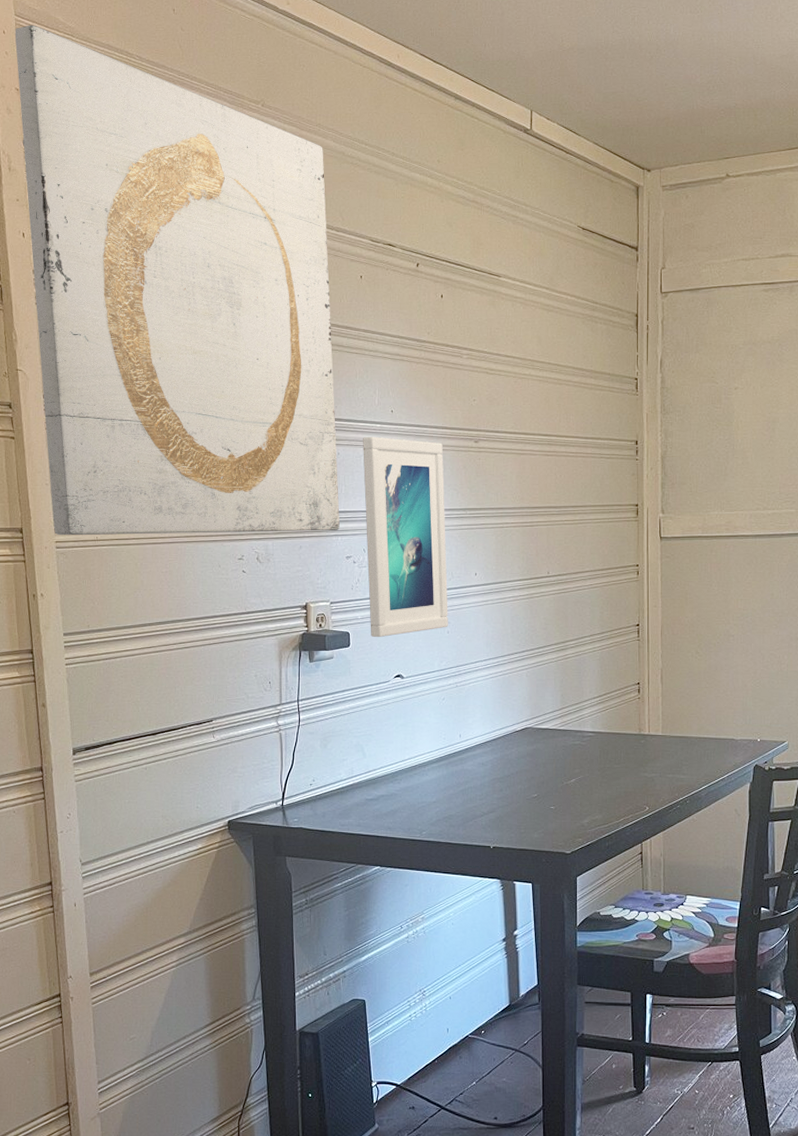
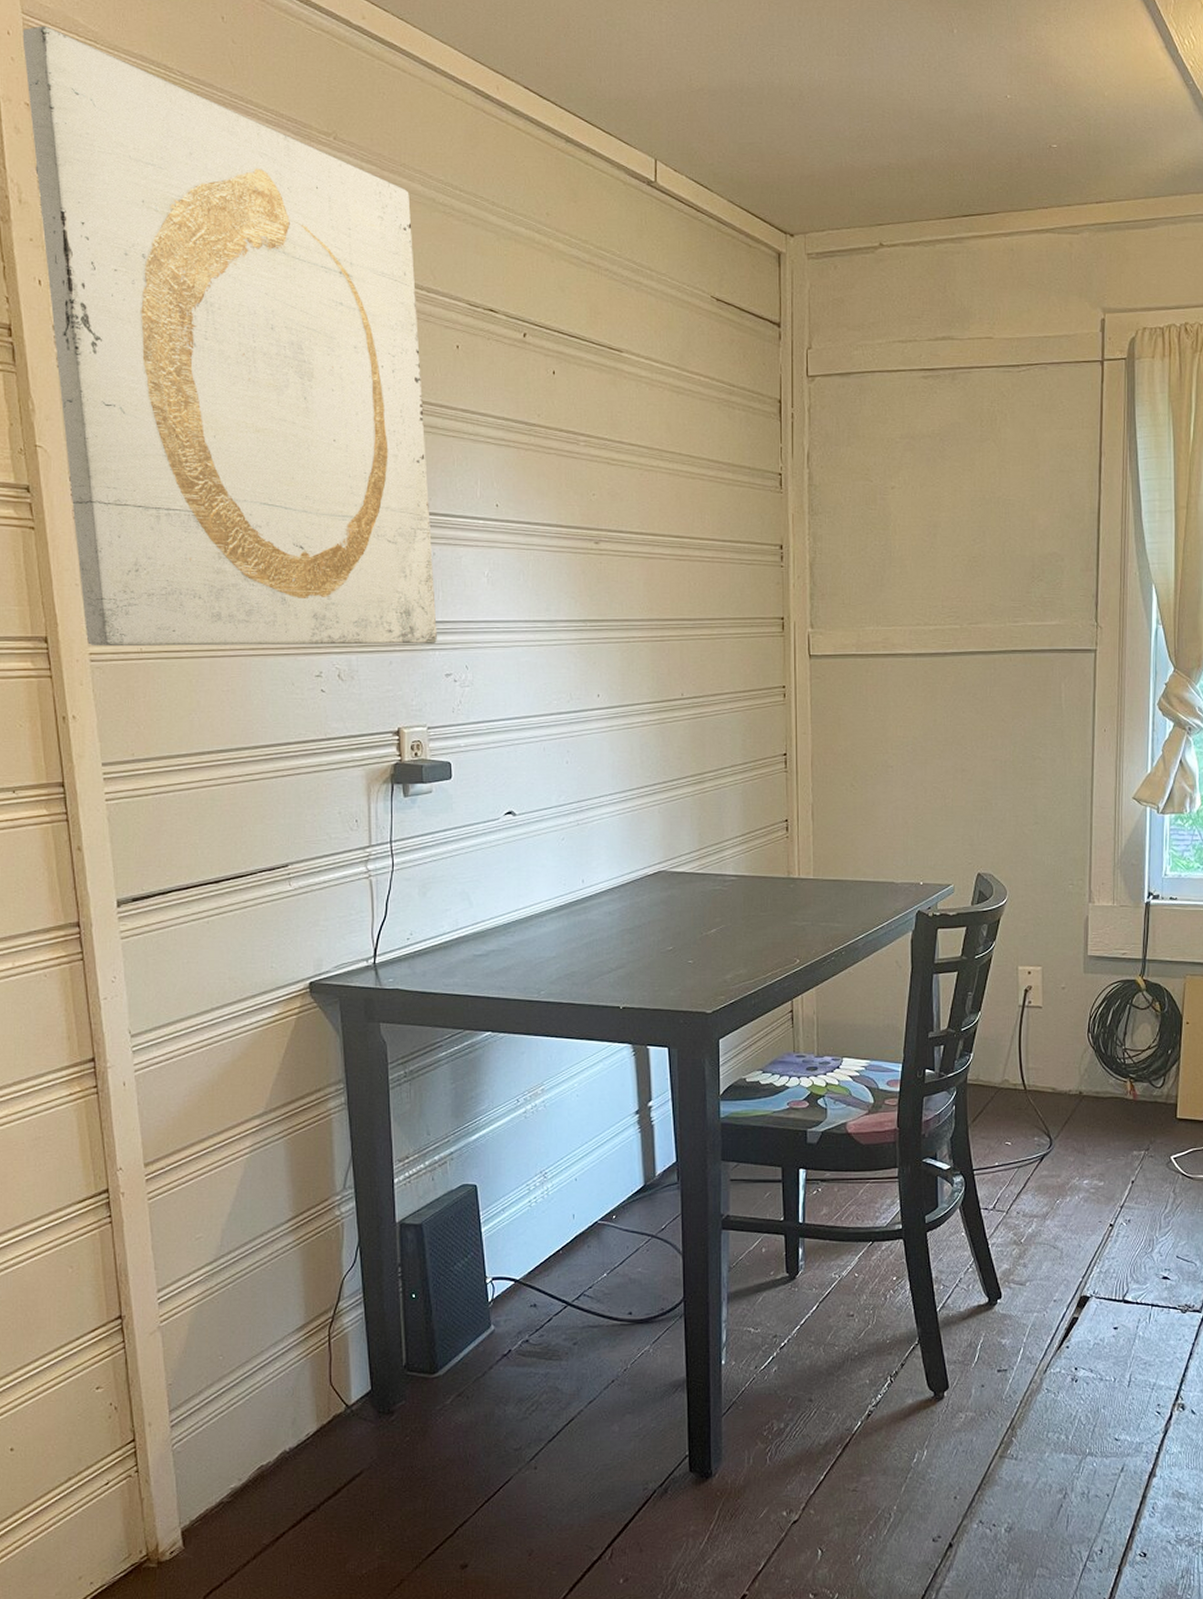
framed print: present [363,436,448,638] -> none [463,534,567,769]

